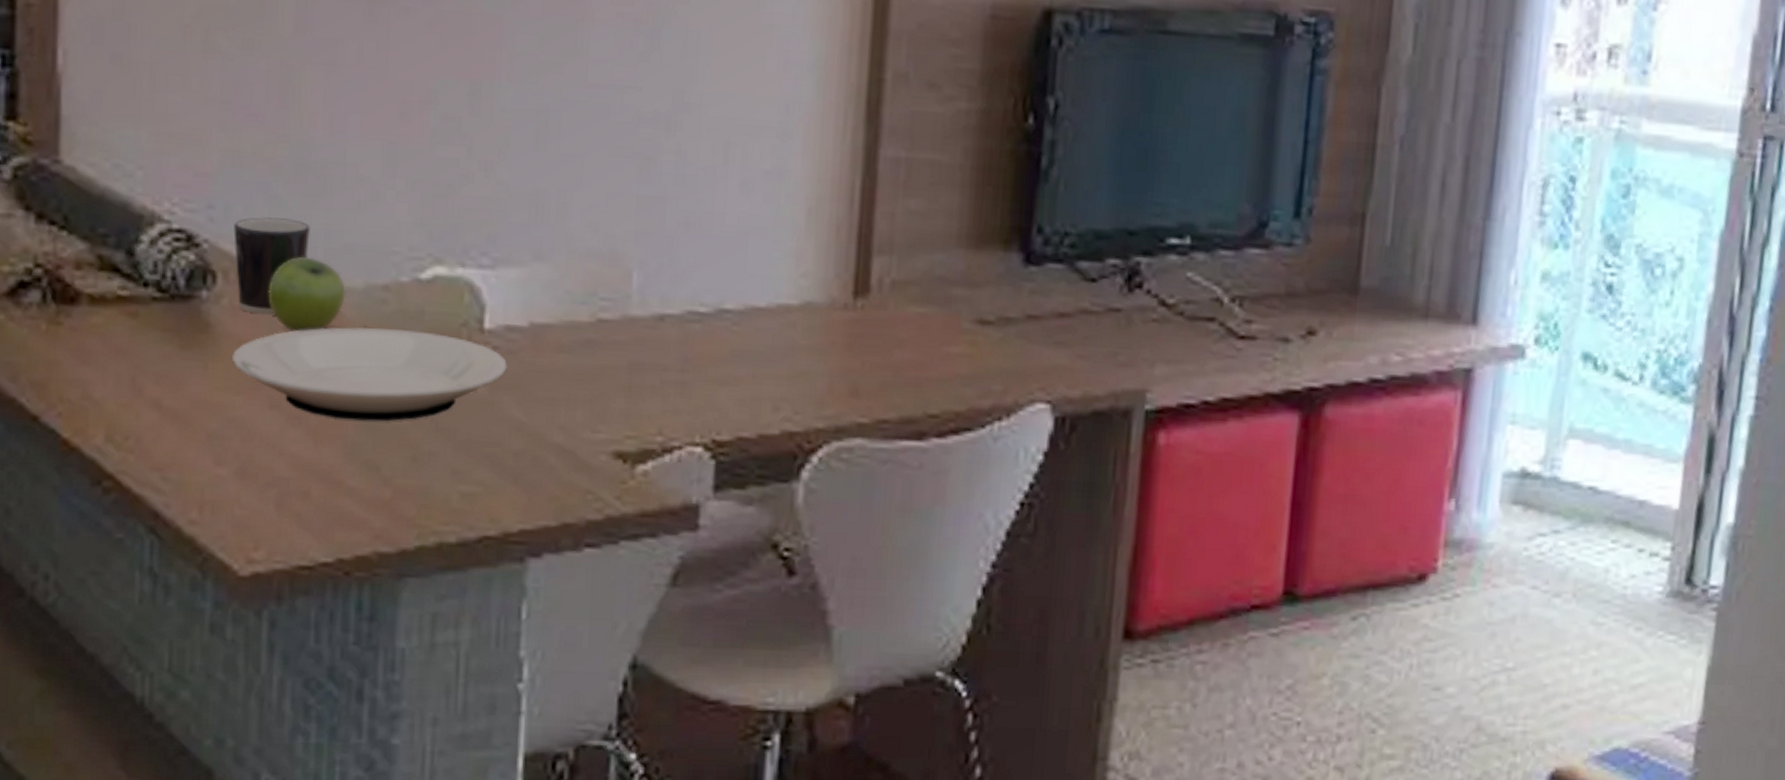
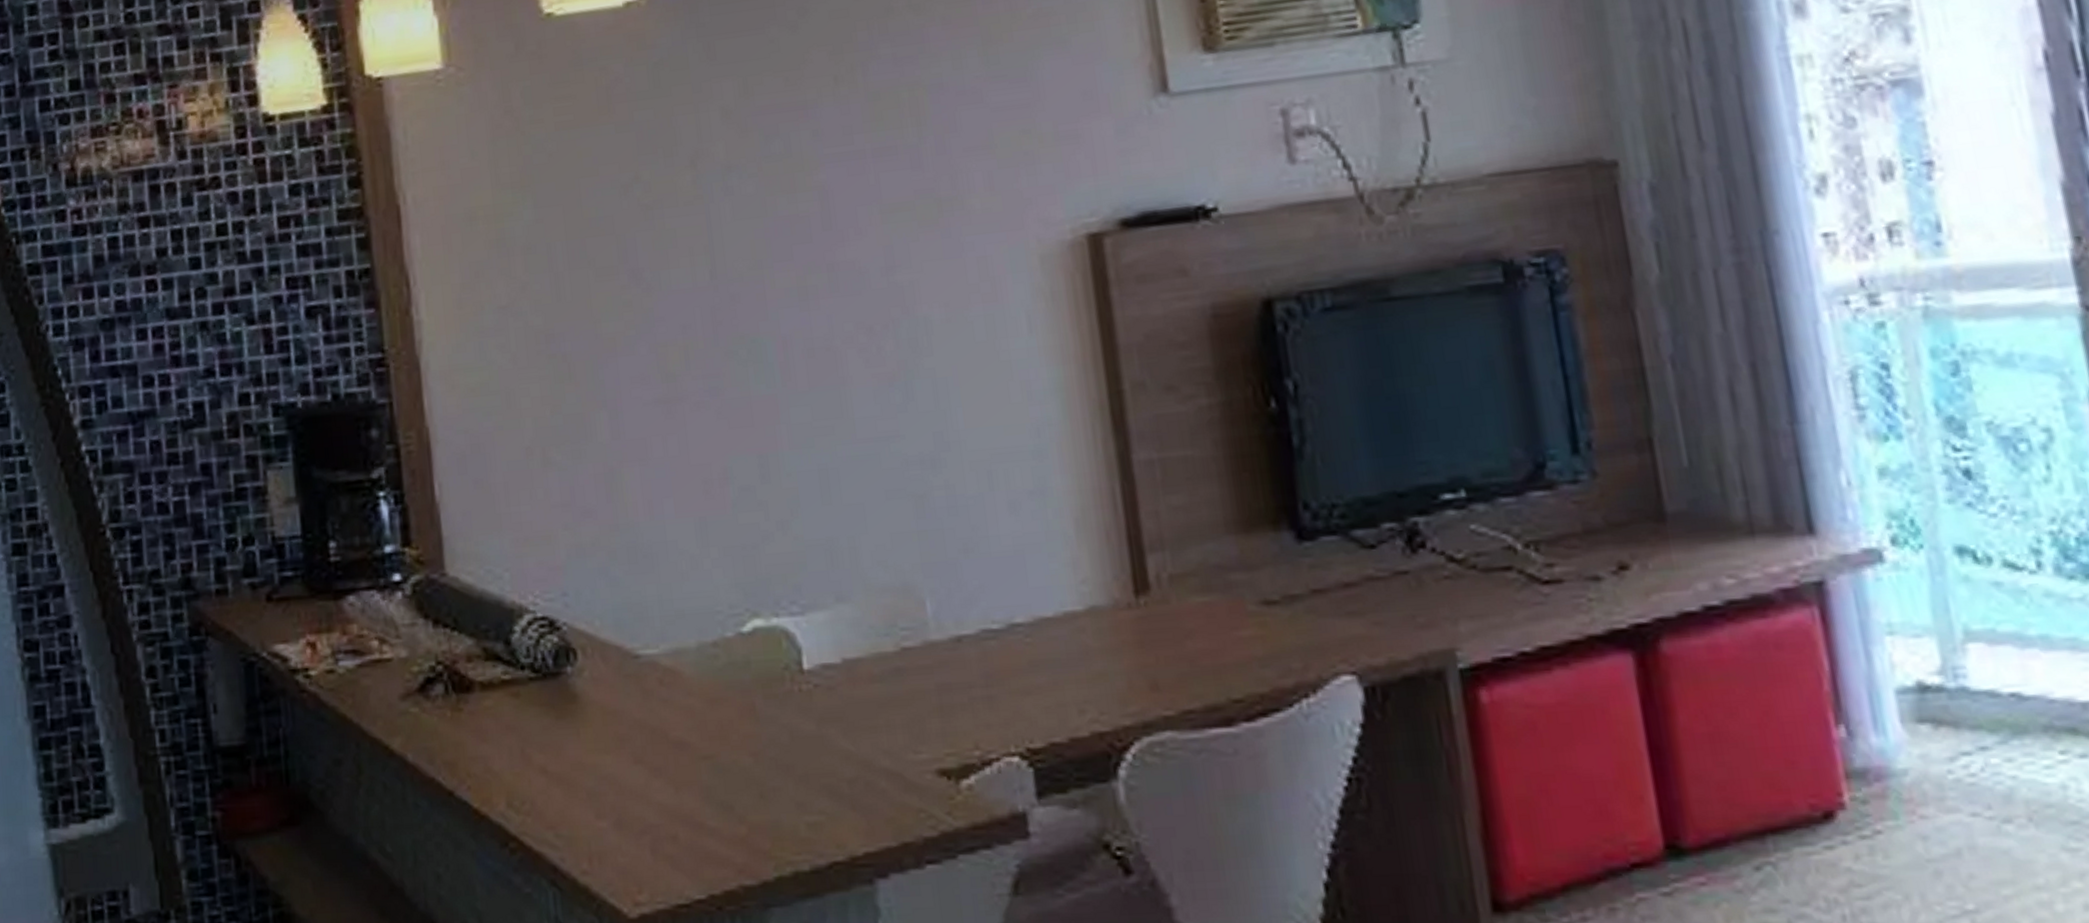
plate: present [232,327,507,421] -> none [598,679,830,767]
mug: present [233,217,310,315] -> none [585,595,648,682]
fruit: present [268,256,346,332] -> none [619,626,683,693]

